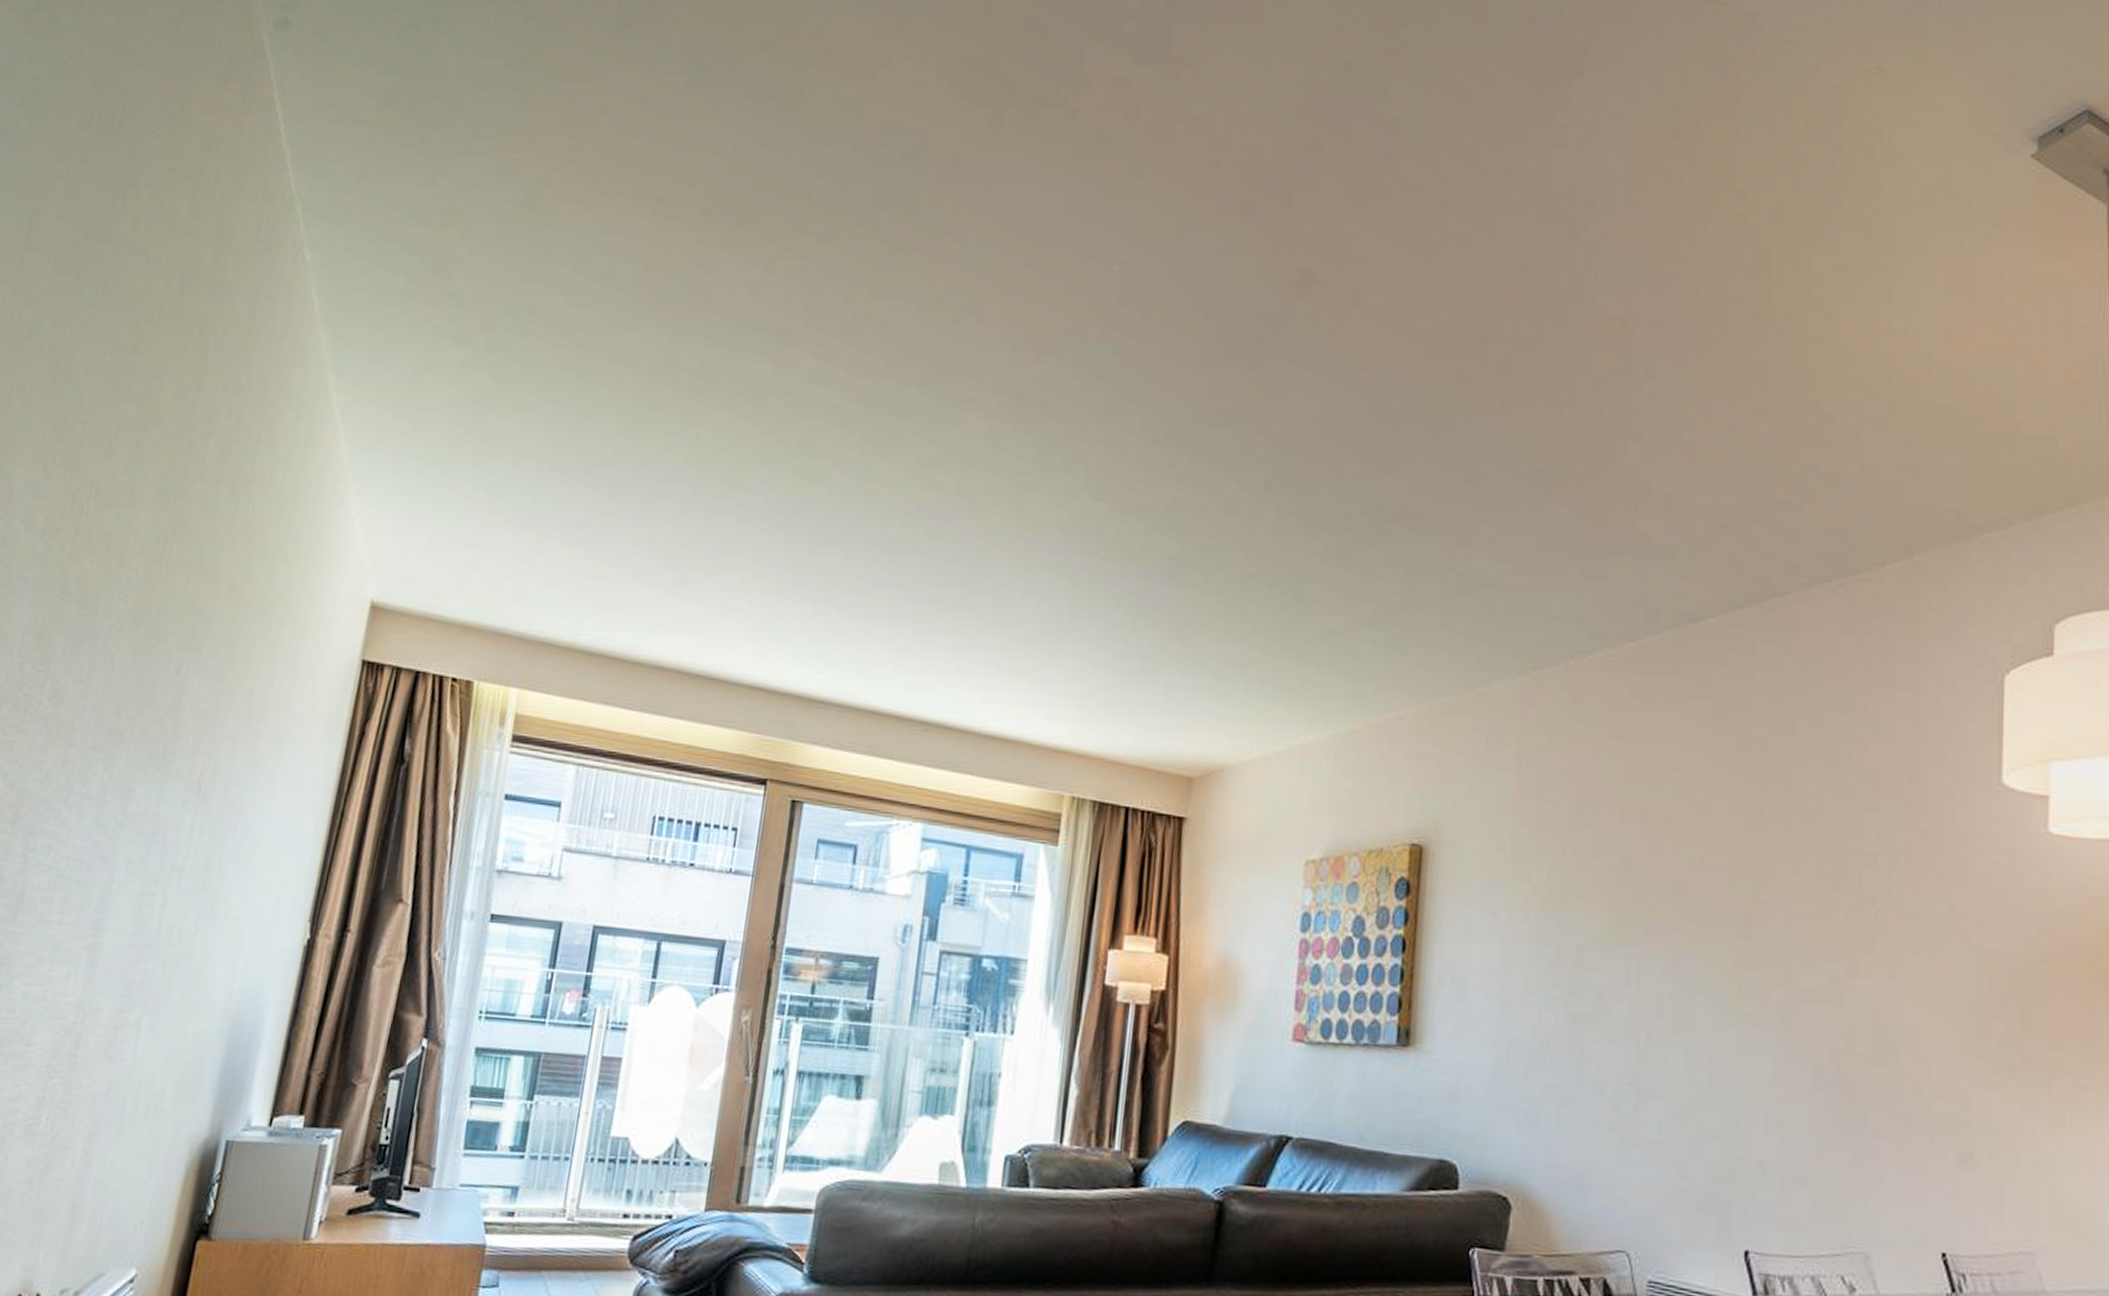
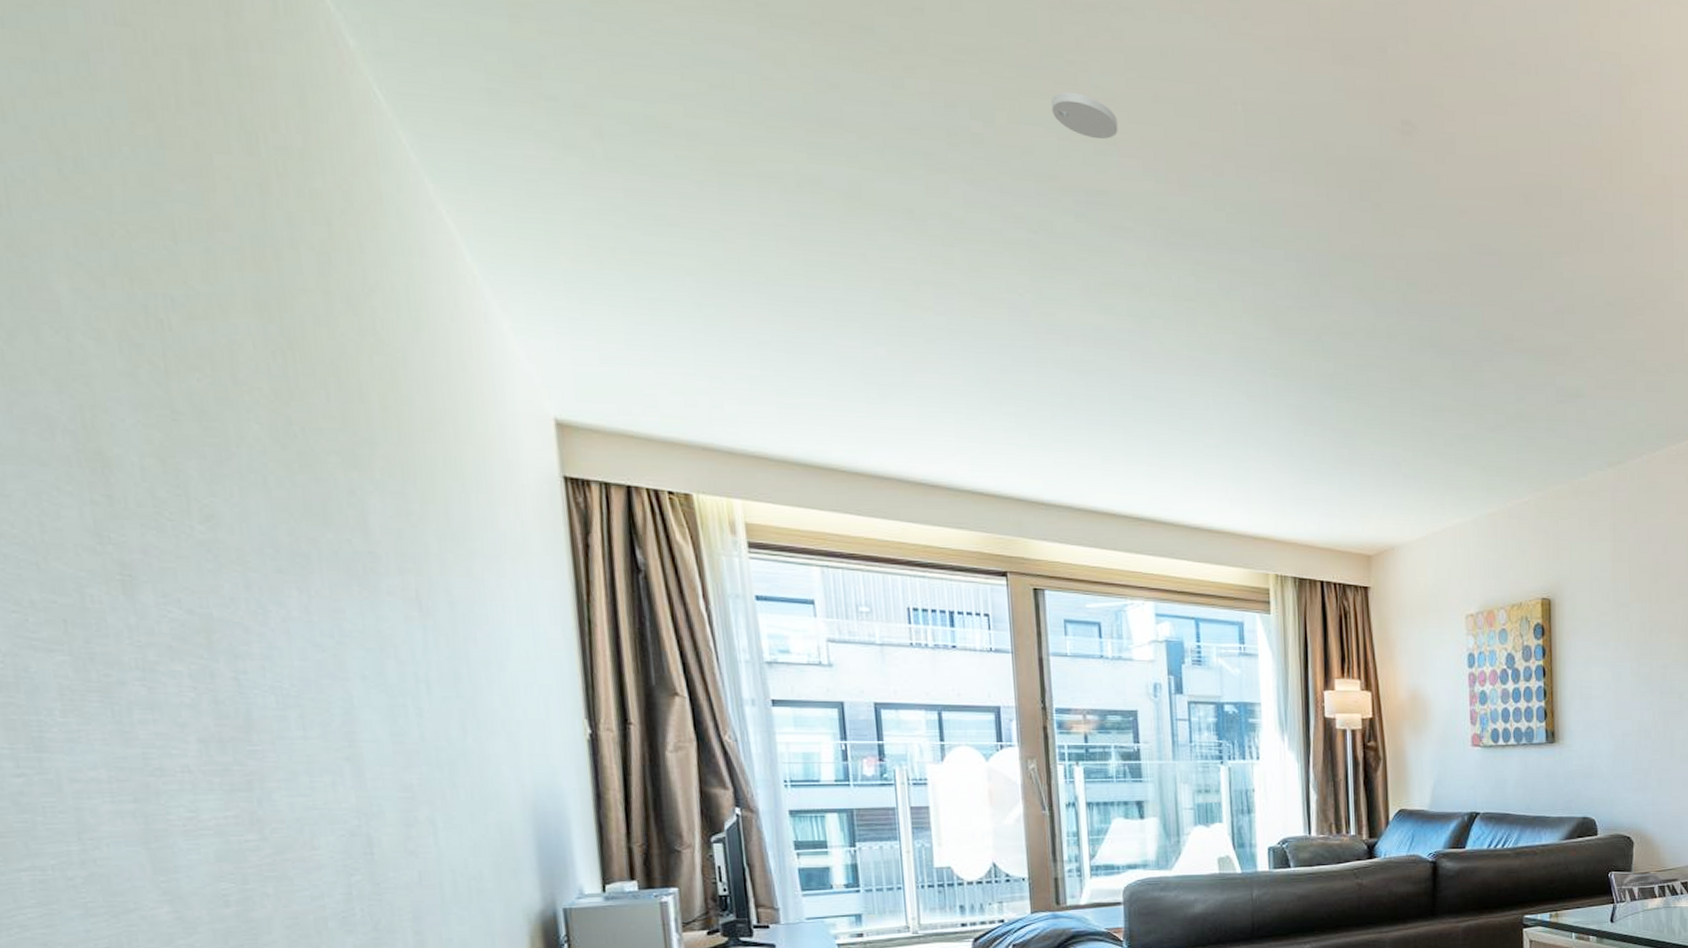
smoke detector: none [916,262,983,308] -> present [1051,92,1118,139]

